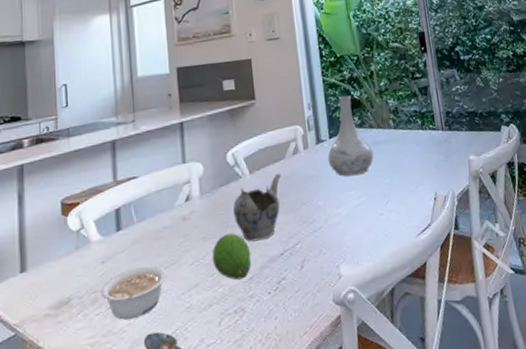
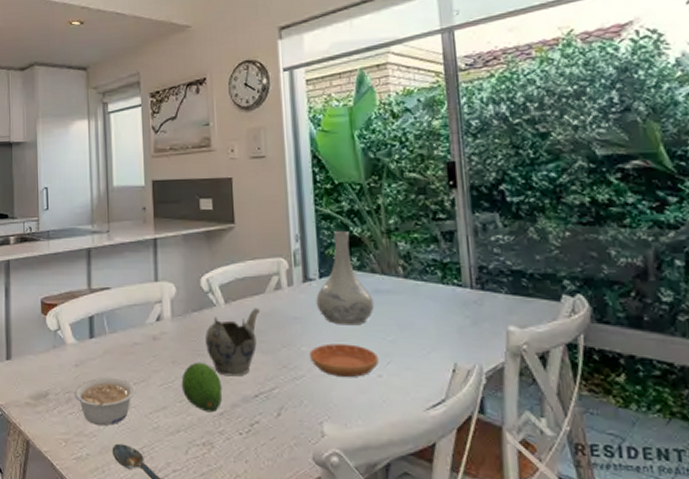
saucer: none [325,191,380,222] -> present [310,343,378,378]

